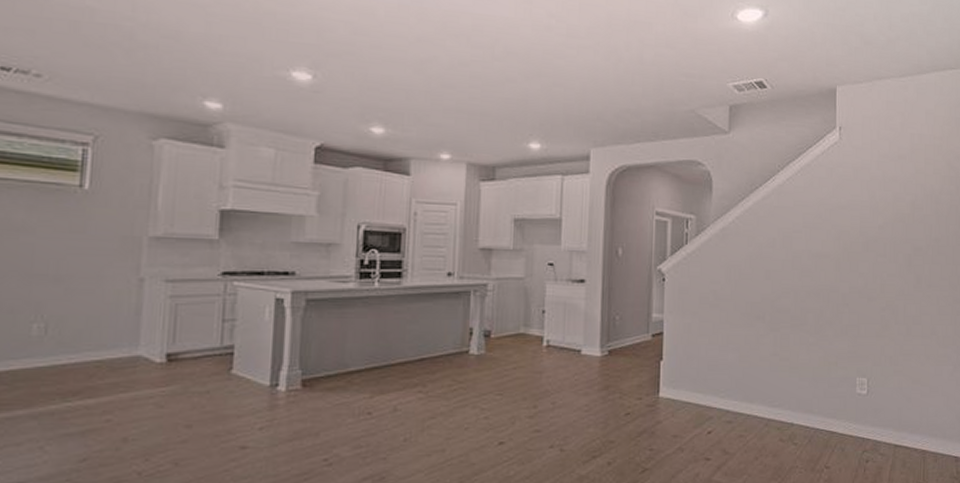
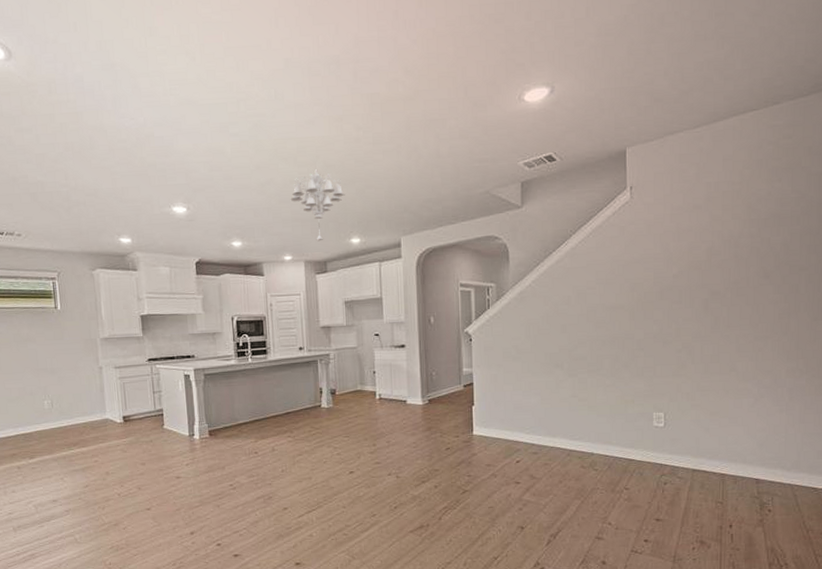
chandelier: none [456,54,527,141] -> present [290,169,345,242]

